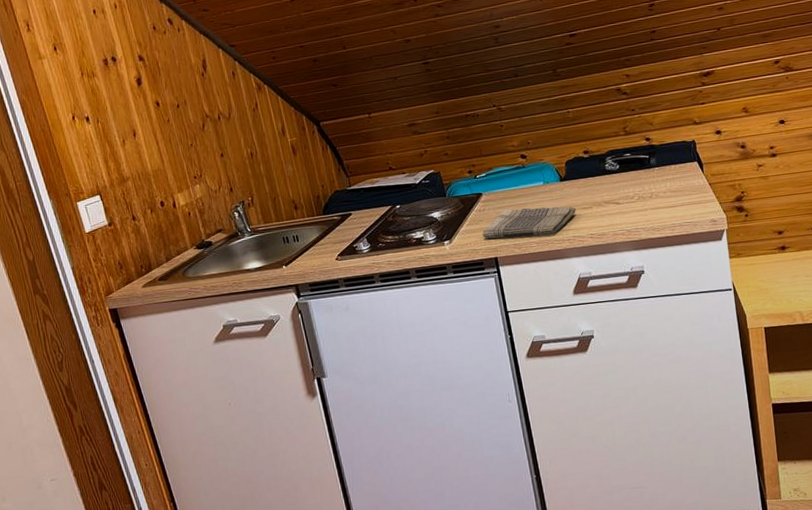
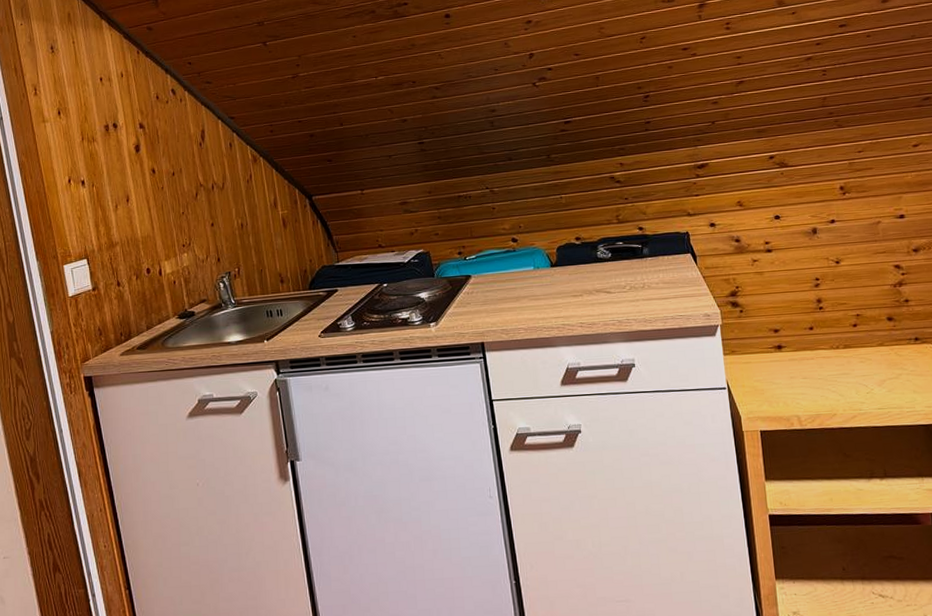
dish towel: present [482,206,576,239] -> none [469,292,566,323]

